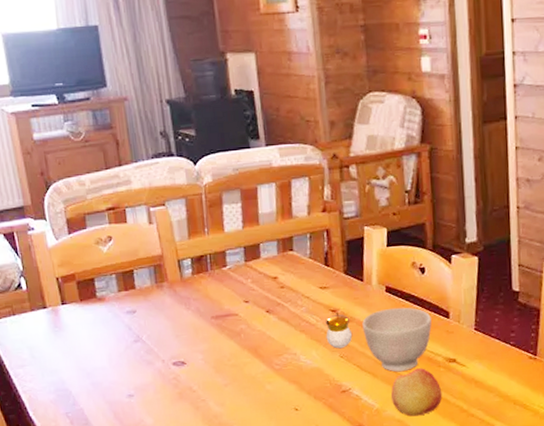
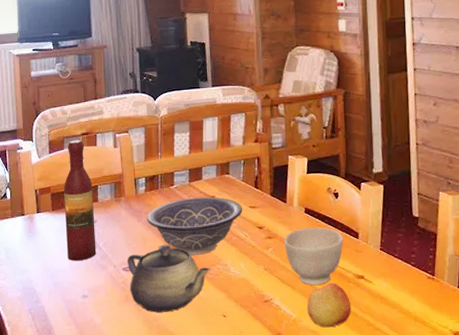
wine bottle: none [90,216,140,357] -> present [64,140,96,261]
teapot: none [177,334,278,410] -> present [127,244,211,312]
decorative bowl: none [196,277,312,345] -> present [146,197,243,255]
candle: present [326,311,353,349] -> none [253,228,276,262]

